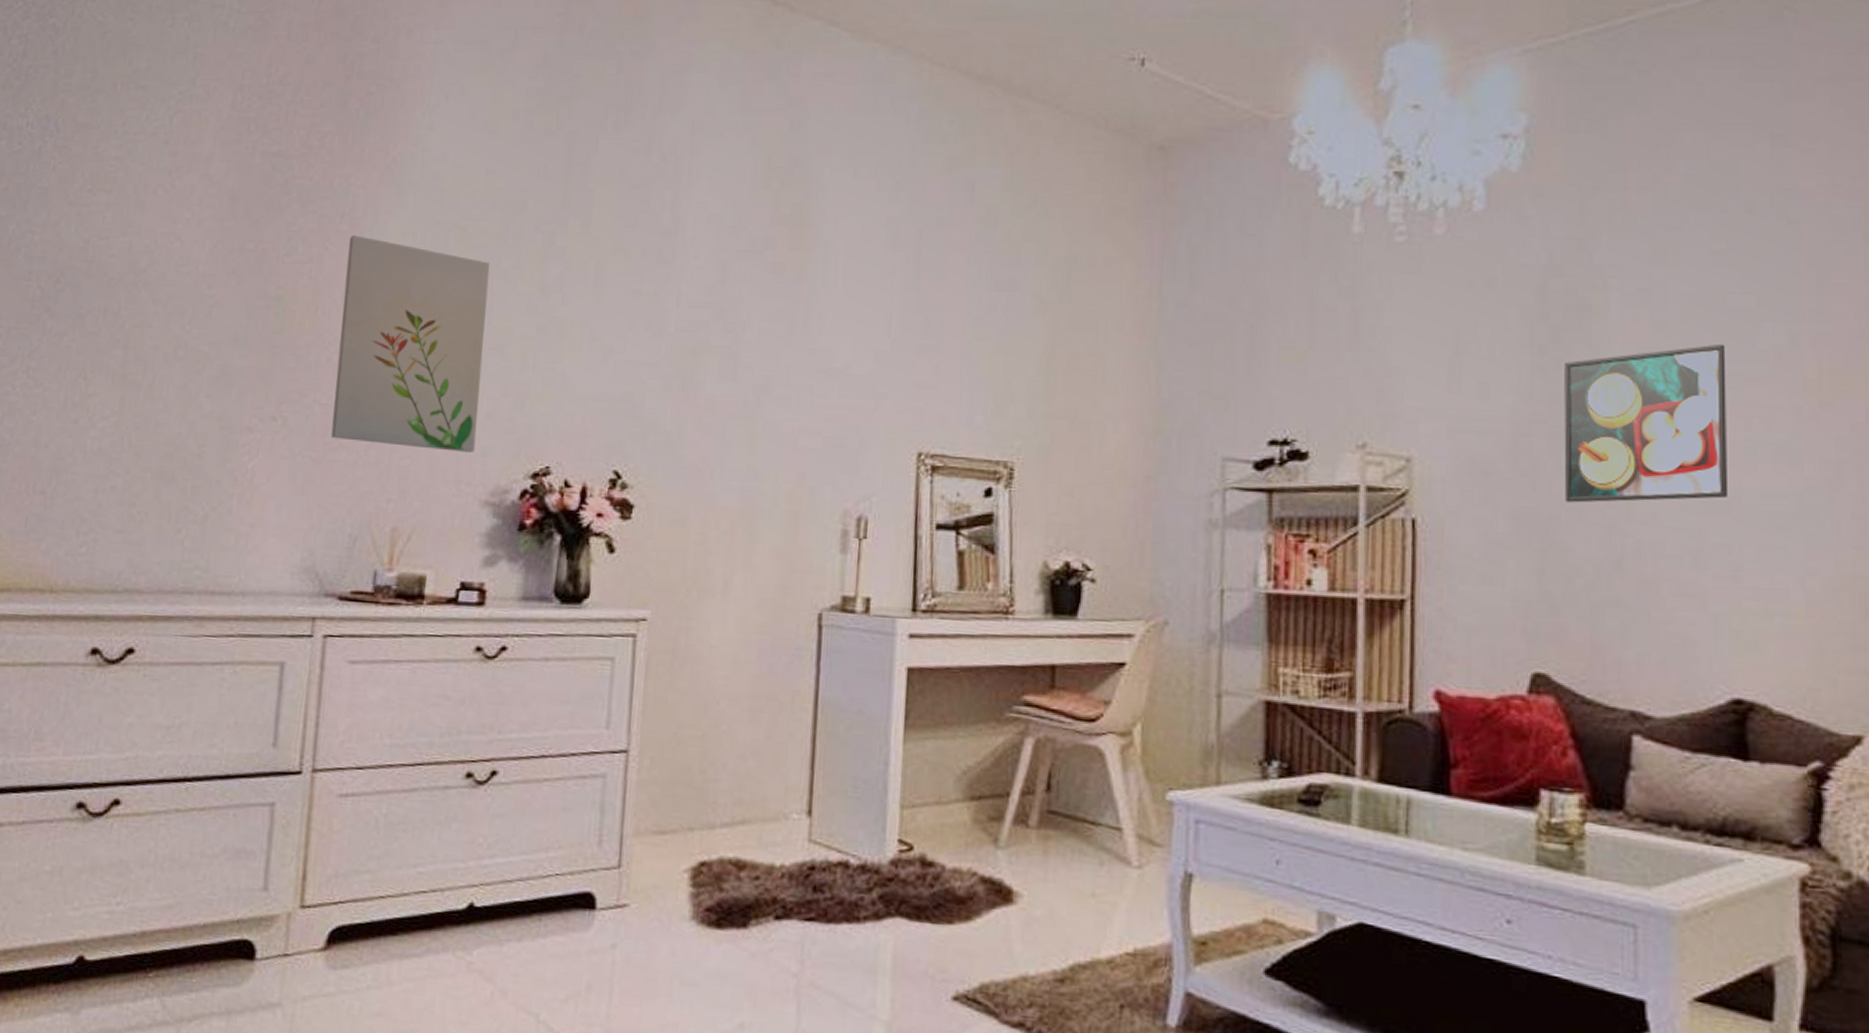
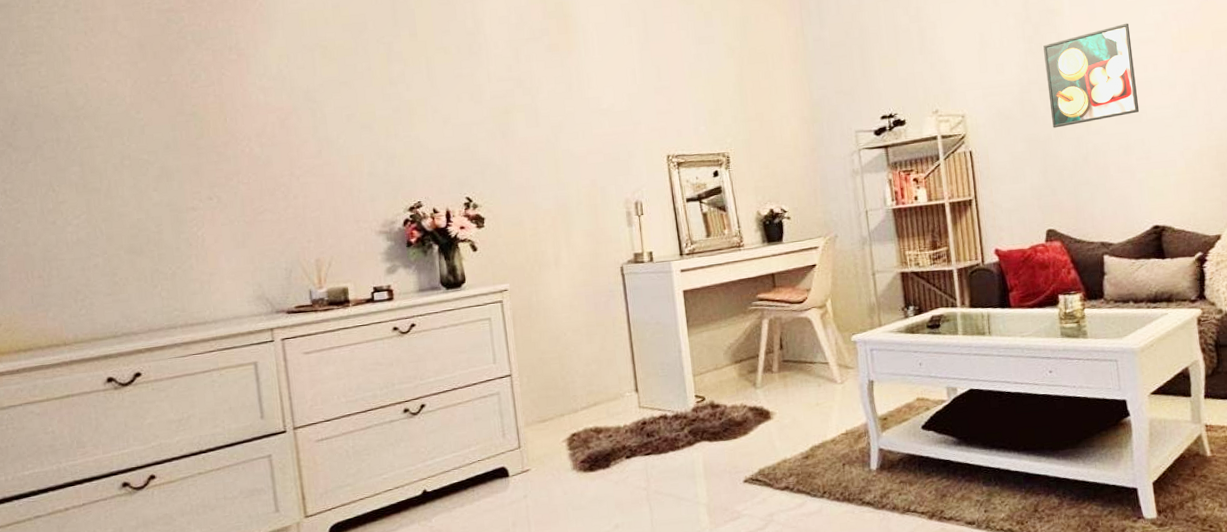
wall art: present [331,235,491,452] -> none [239,61,365,206]

